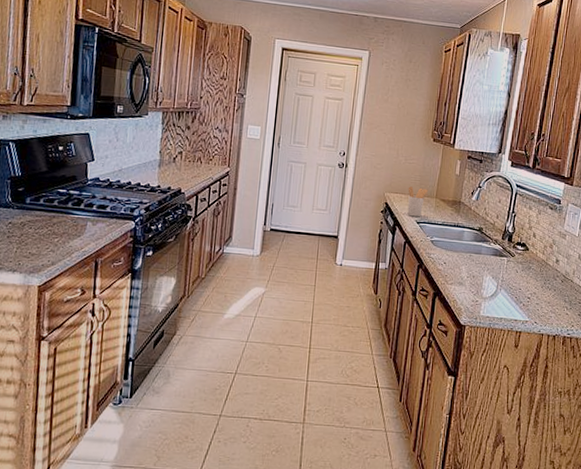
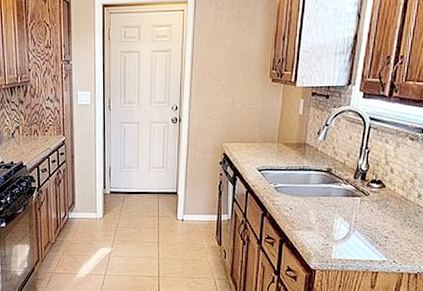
utensil holder: present [407,186,428,217] -> none [247,133,268,165]

